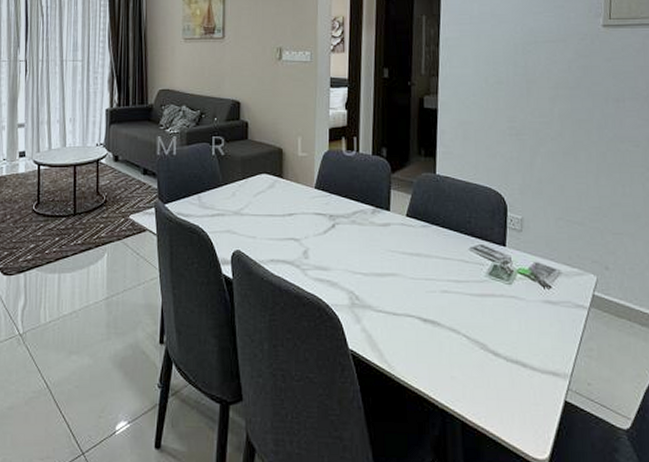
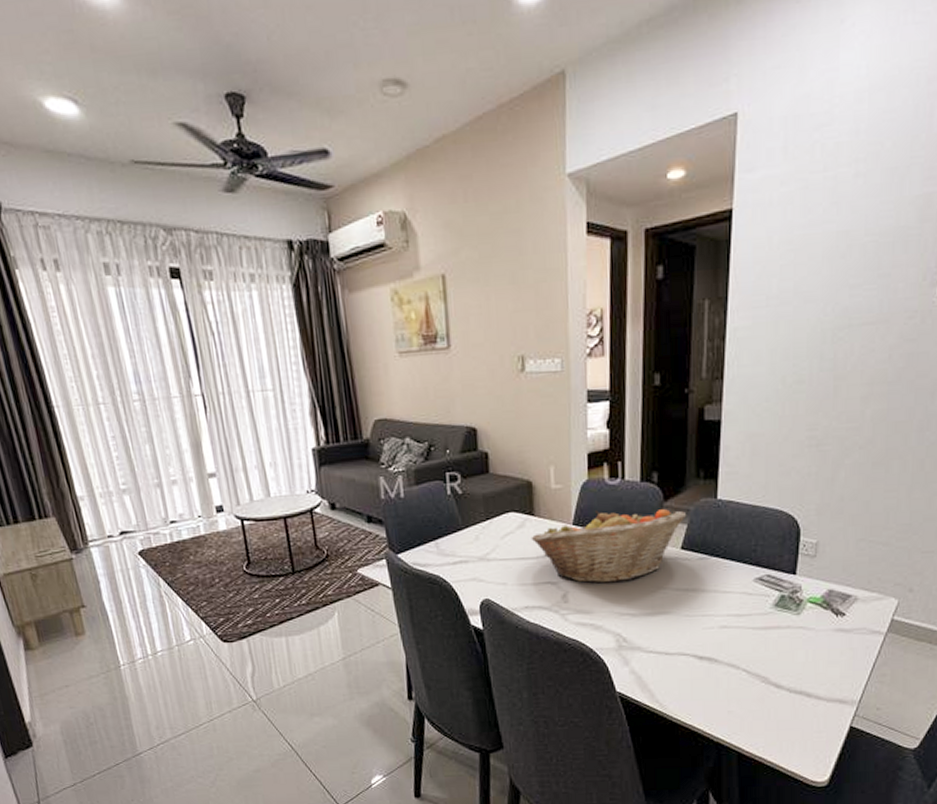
fruit basket: none [279,177,411,243] -> present [531,509,687,583]

